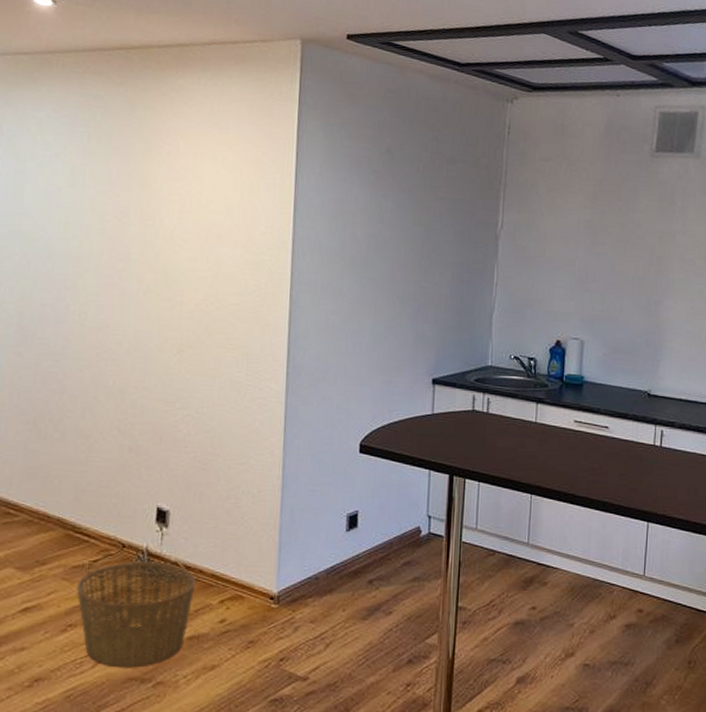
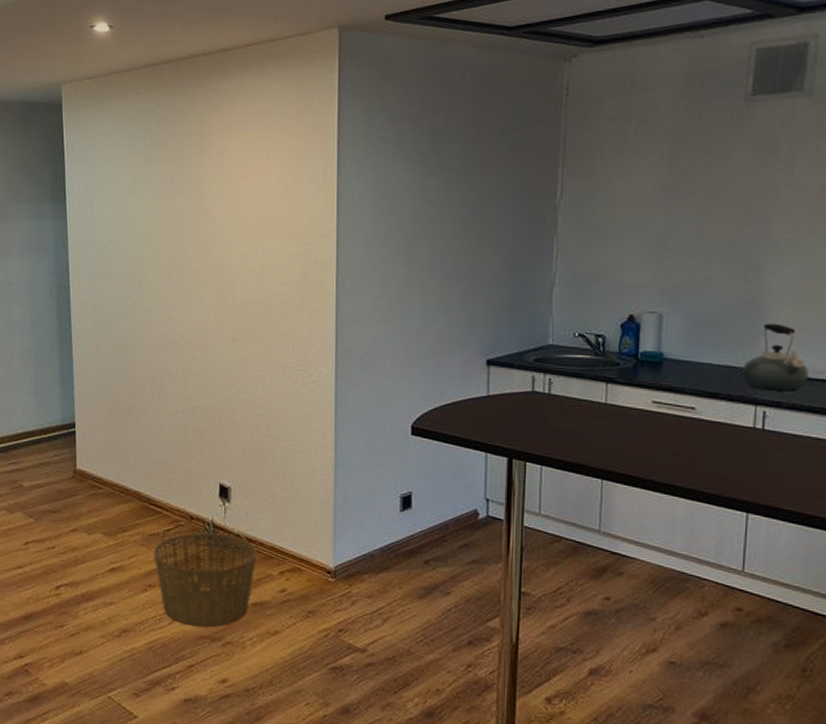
kettle: none [646,352,695,413] -> present [743,323,809,391]

